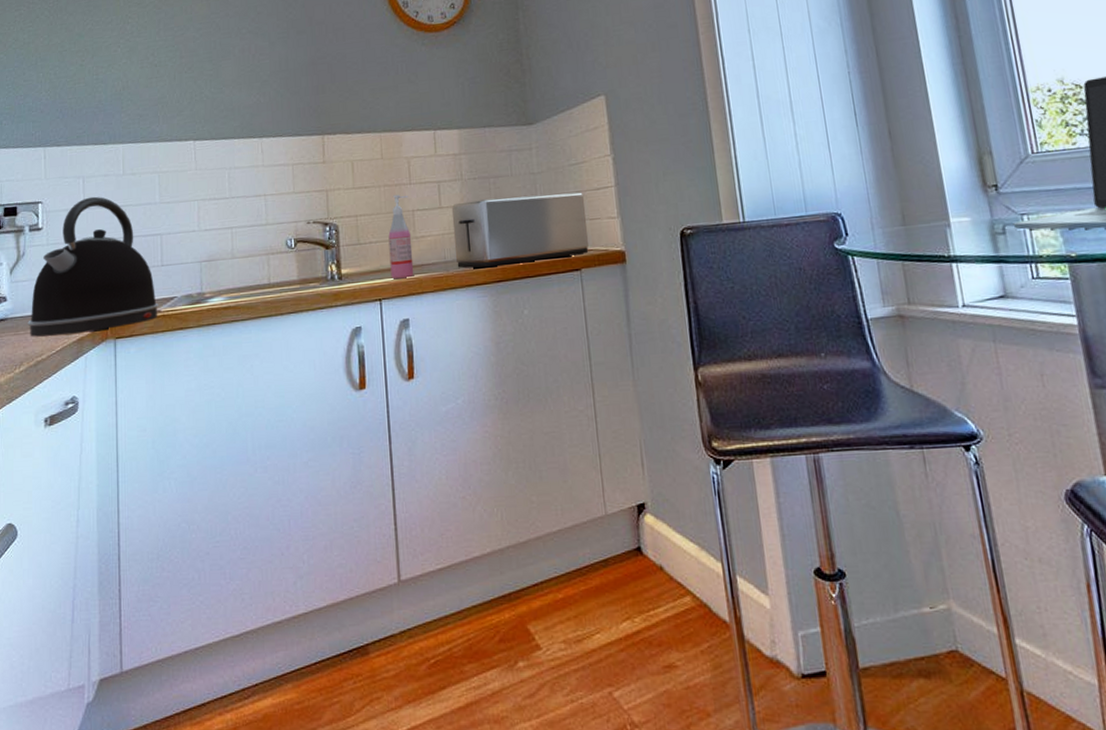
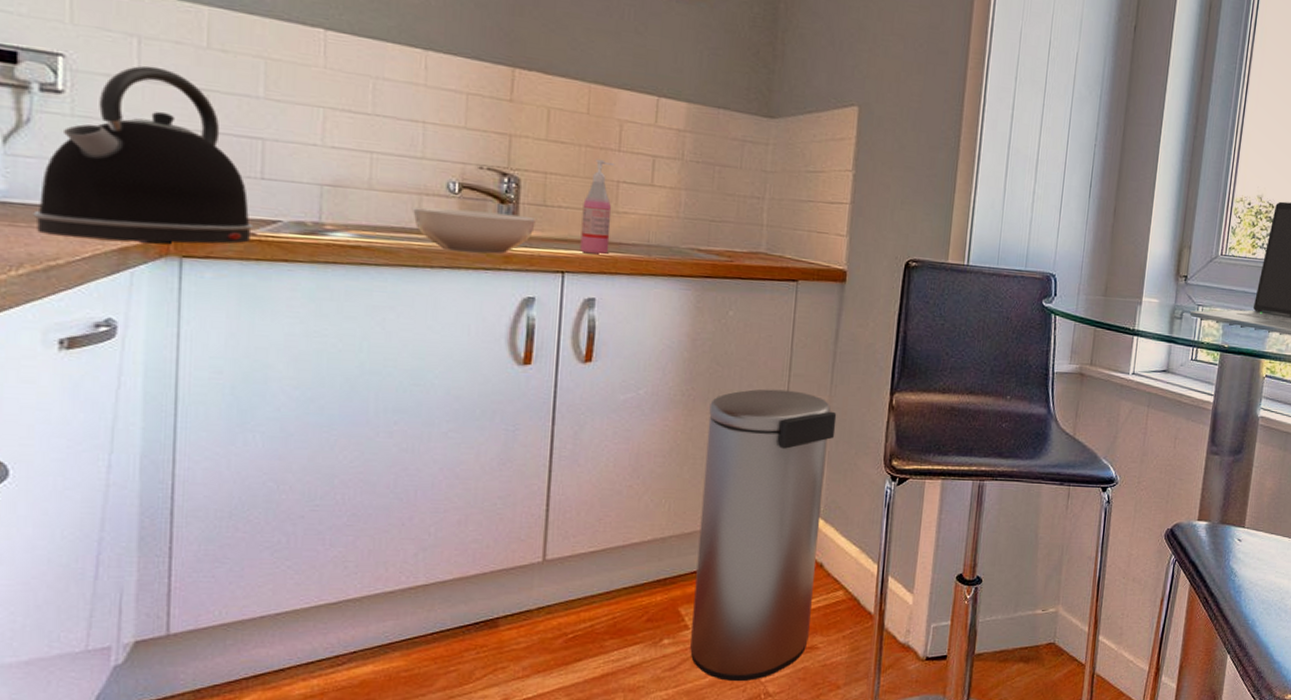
bowl: none [263,255,355,298] -> present [411,206,537,255]
toaster: present [451,192,589,269] -> none [660,184,816,266]
pedal bin: none [522,380,665,709] -> present [690,389,837,681]

